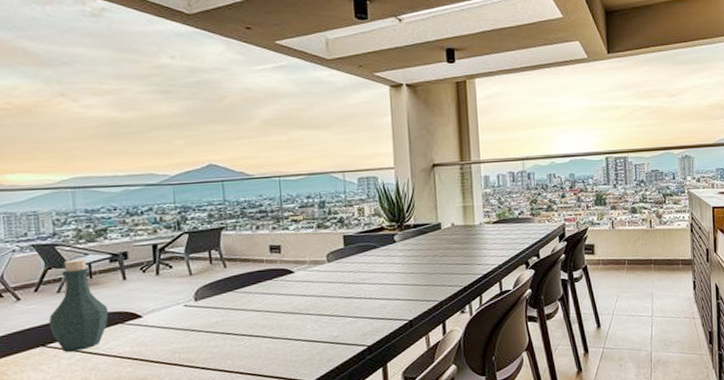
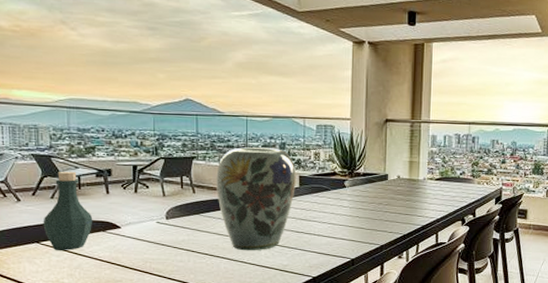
vase: none [249,208,340,326] -> present [216,147,296,251]

